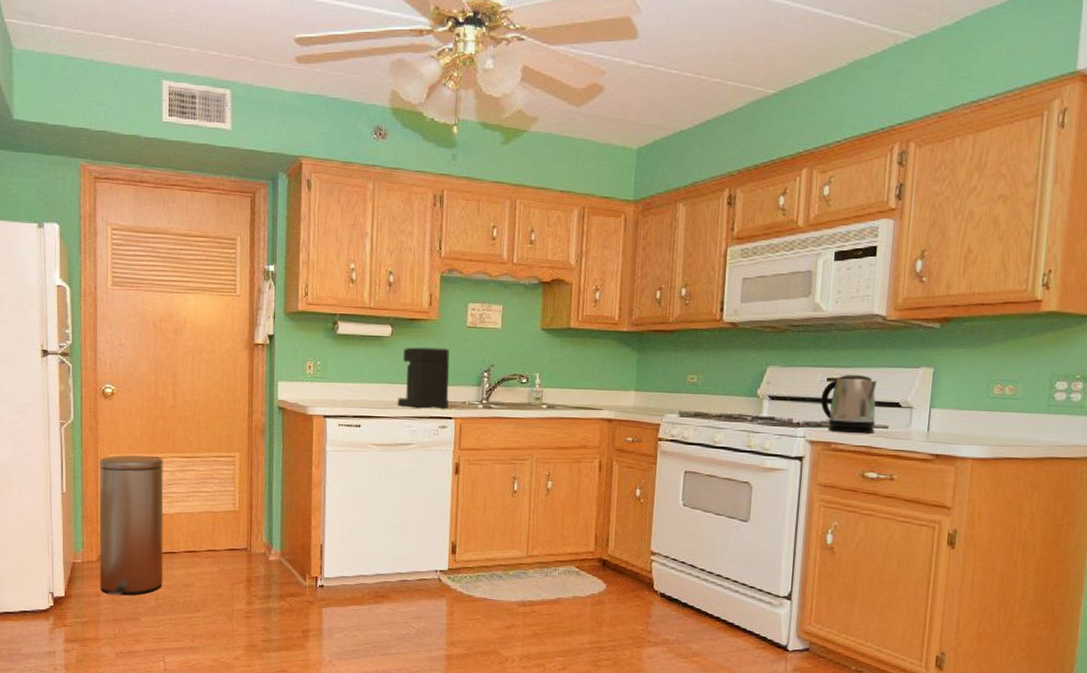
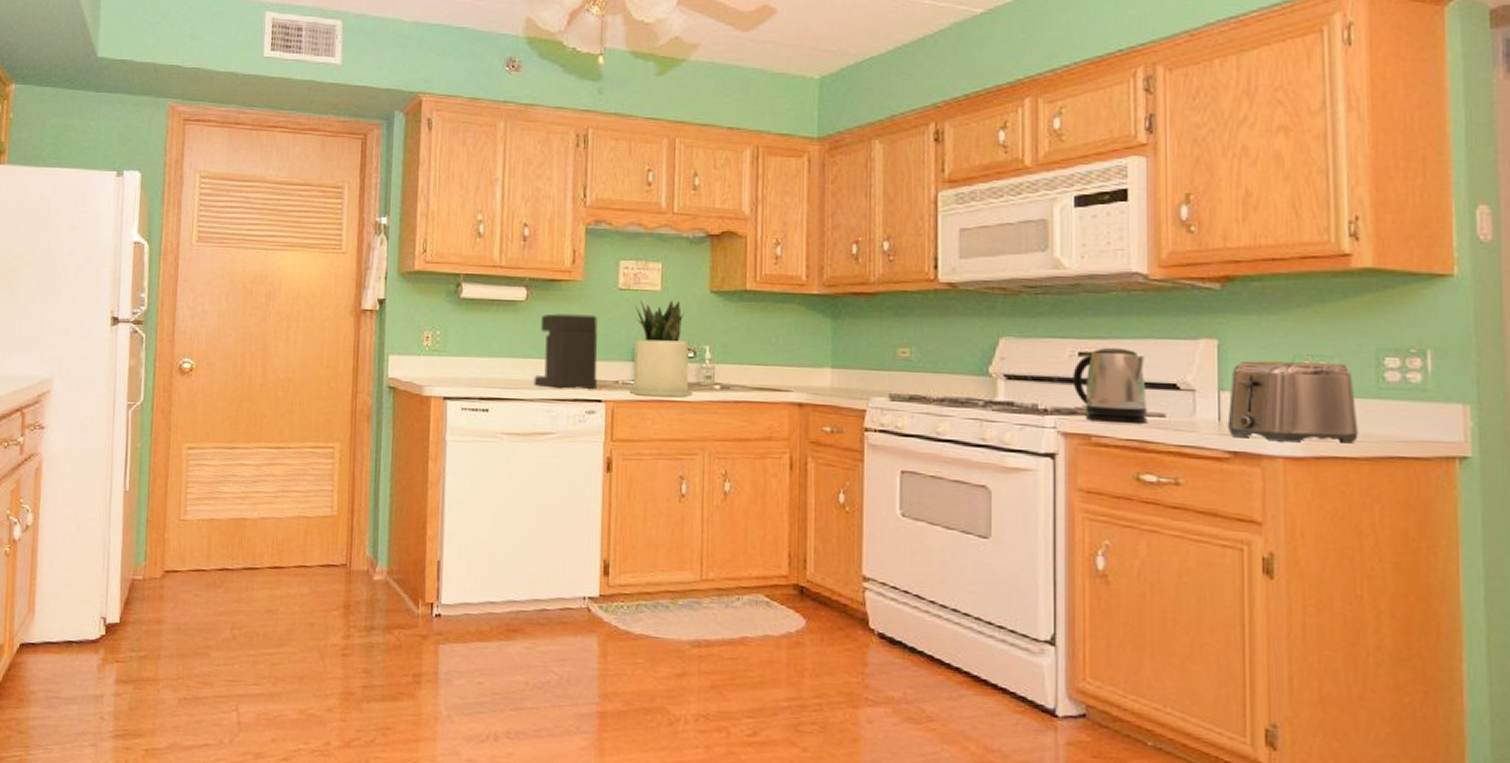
pedal bin: present [99,455,163,596] -> none [162,444,248,624]
planter: none [473,336,526,416] -> present [627,300,694,399]
toaster: none [933,384,1031,448] -> present [1227,360,1359,444]

